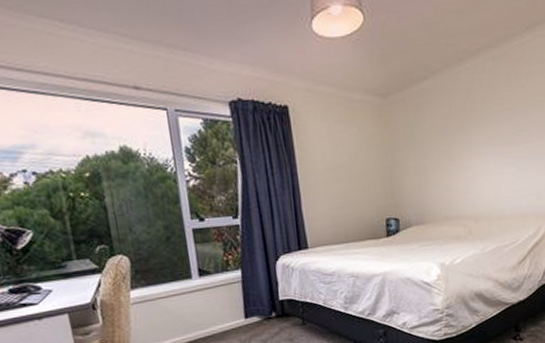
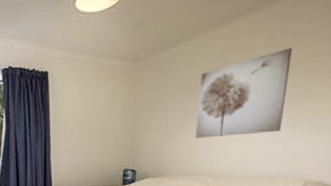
wall art: none [451,86,527,180] -> present [195,47,293,138]

